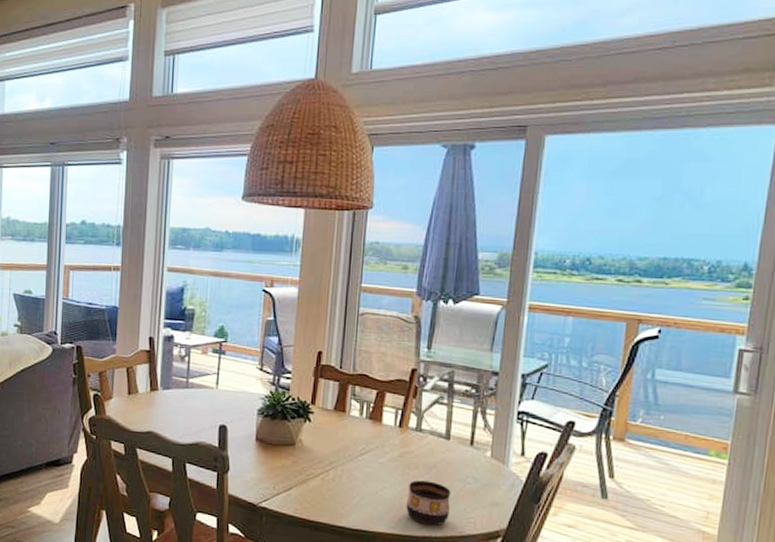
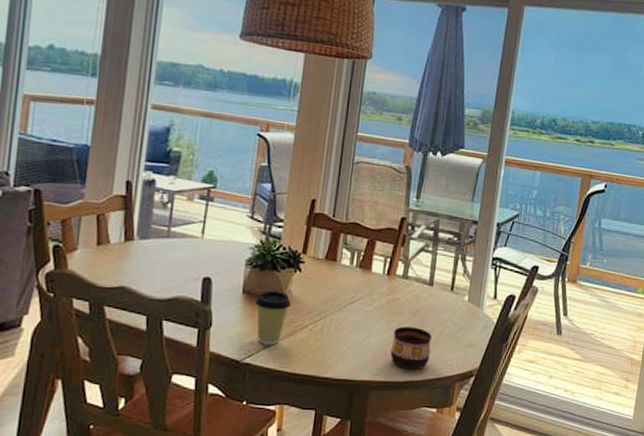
coffee cup: none [268,439,303,492] -> present [255,290,292,345]

